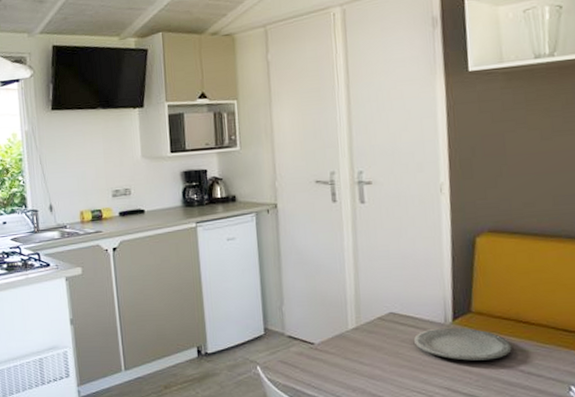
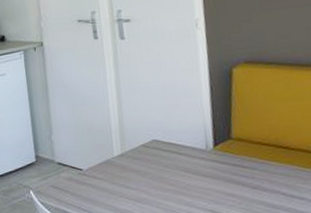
plate: present [413,327,512,361] -> none [176,153,273,185]

